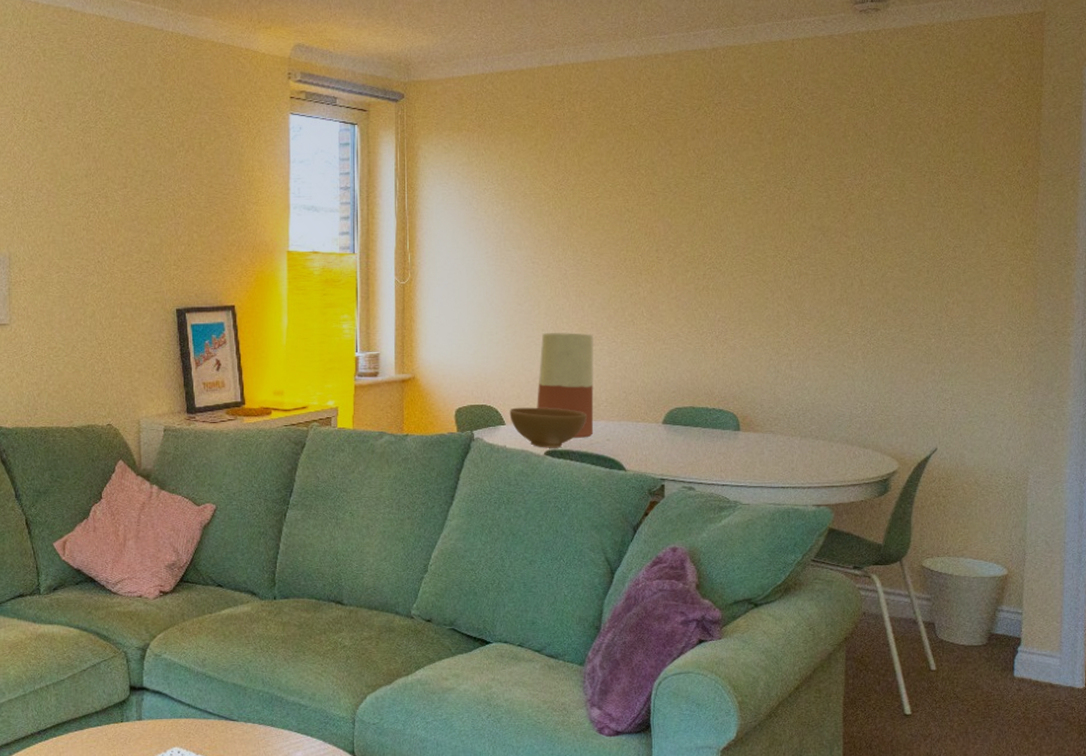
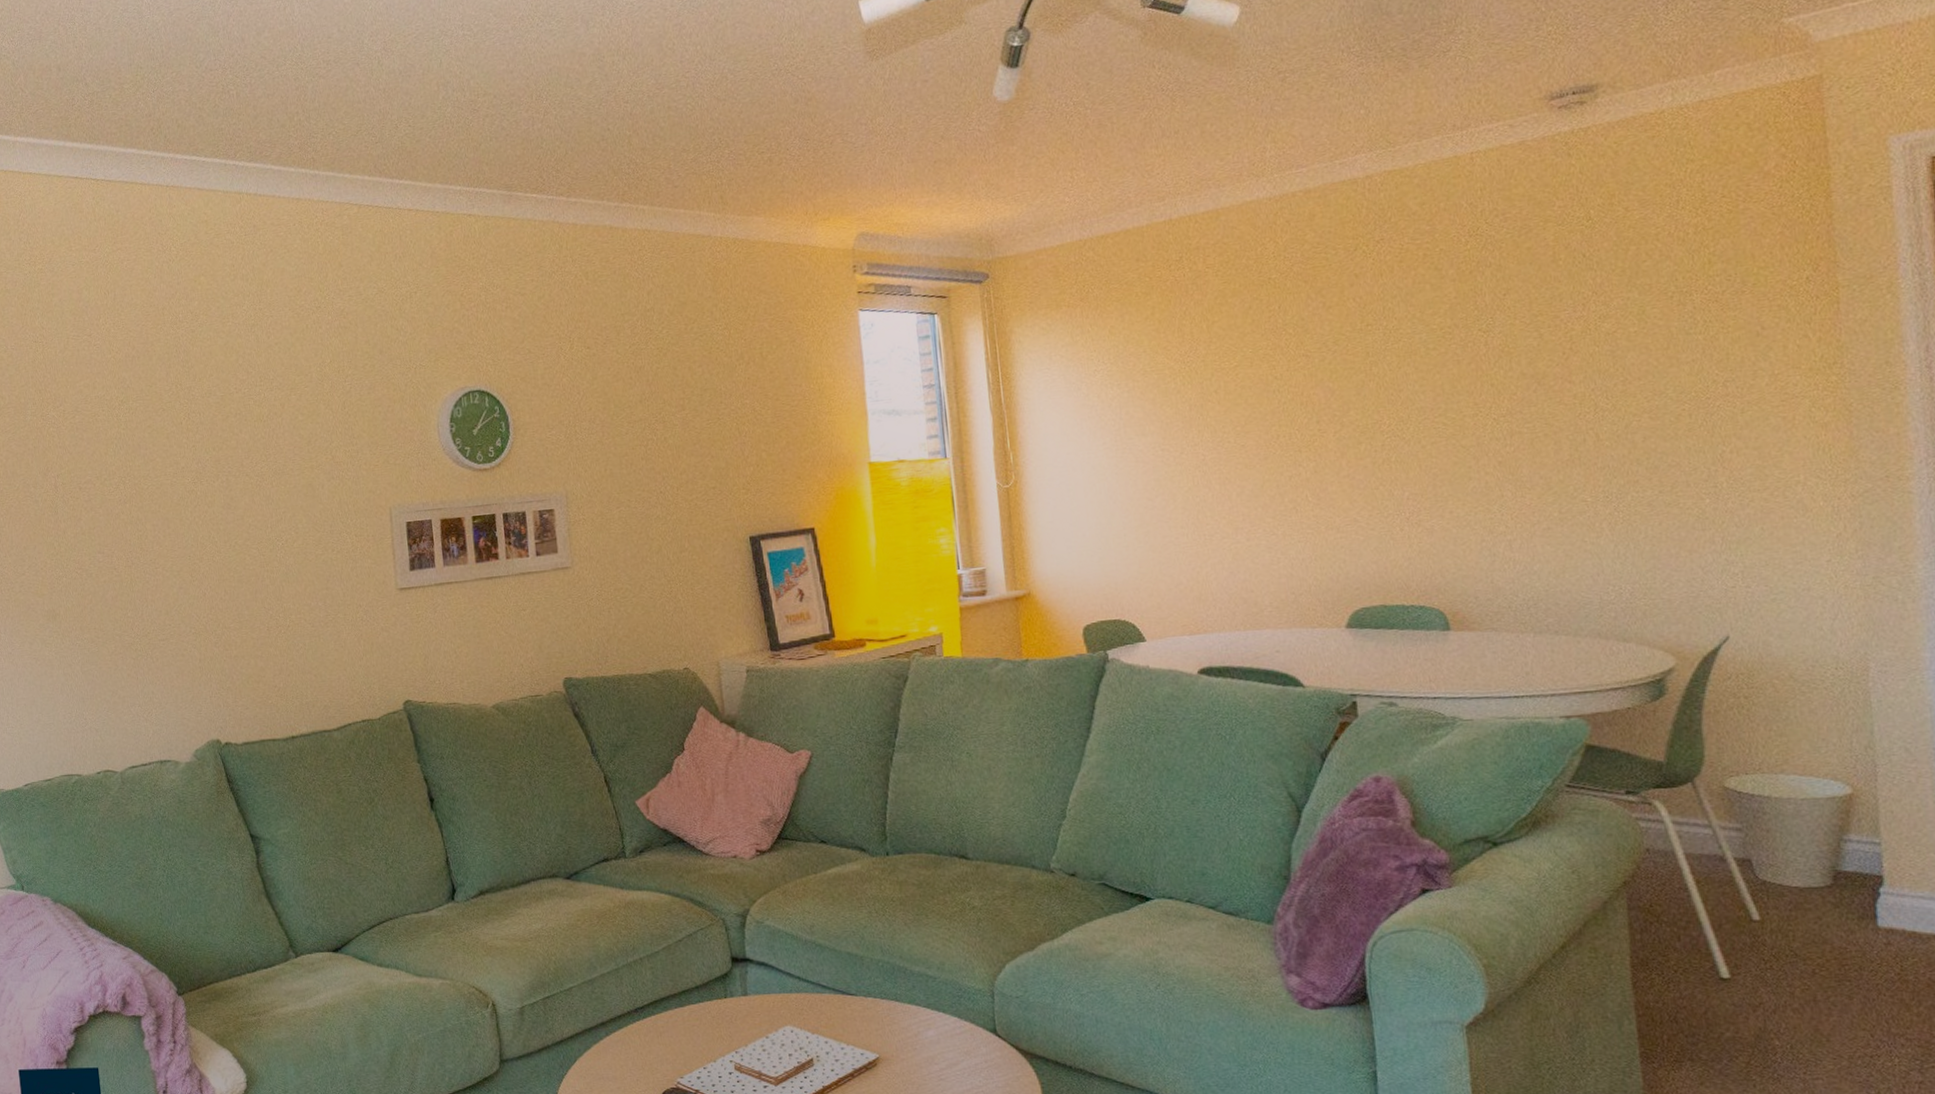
bowl: present [509,407,587,448] -> none [1149,618,1248,666]
vase: present [537,333,594,438] -> none [1181,527,1257,652]

